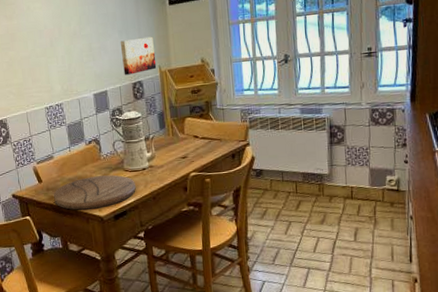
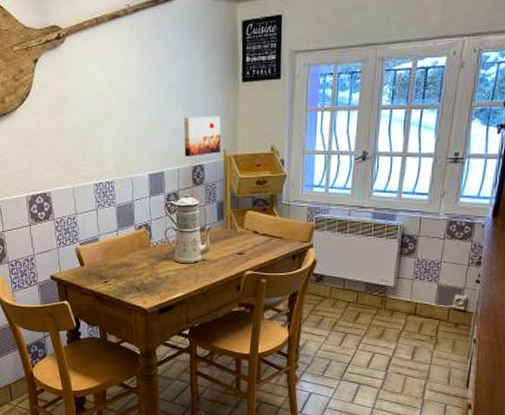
cutting board: present [54,175,136,210] -> none [96,265,185,300]

